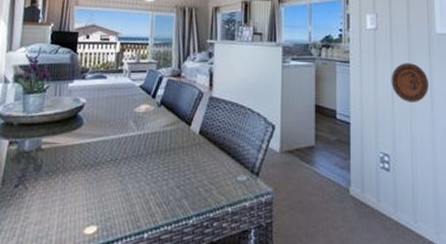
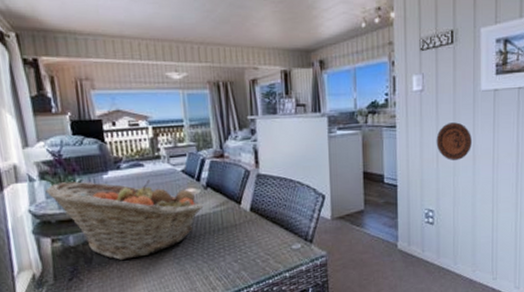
fruit basket: none [15,86,155,171] -> present [45,179,204,260]

